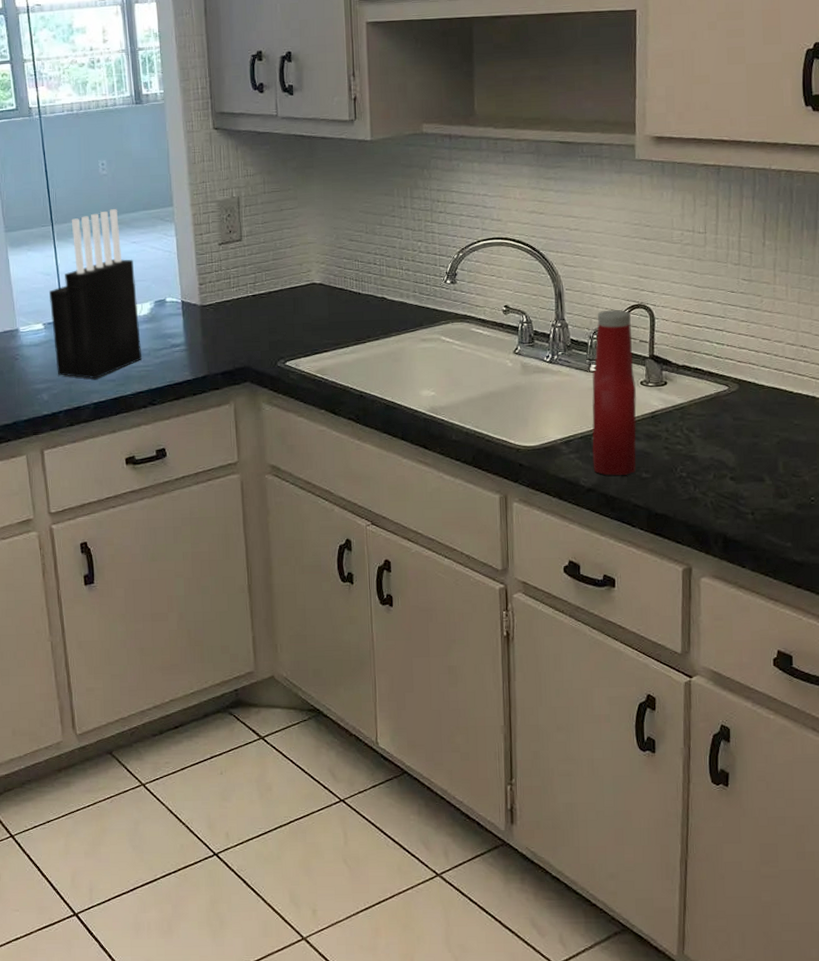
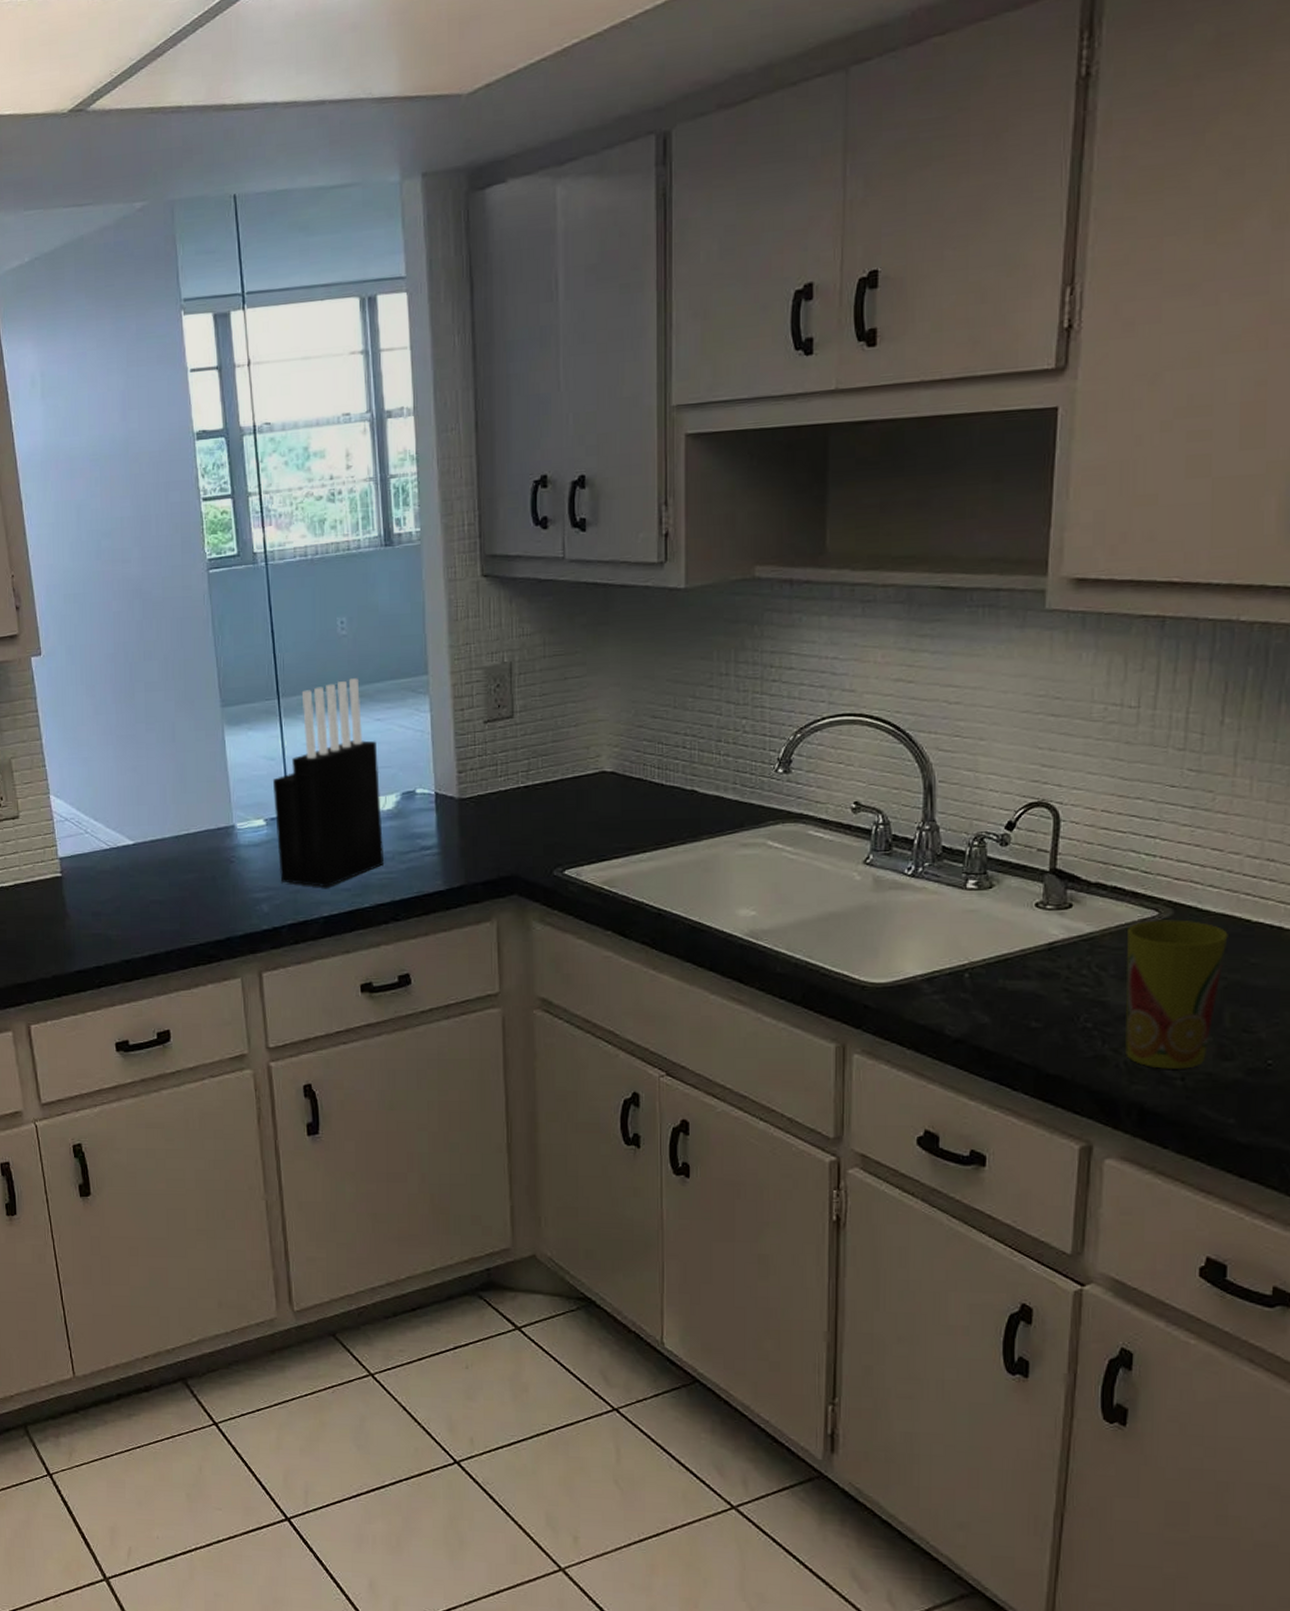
ketchup bottle: present [591,309,637,476] -> none [964,808,1028,1024]
cup: none [707,392,778,506] -> present [1125,919,1228,1069]

